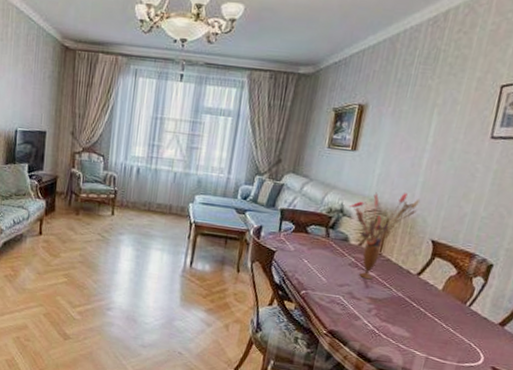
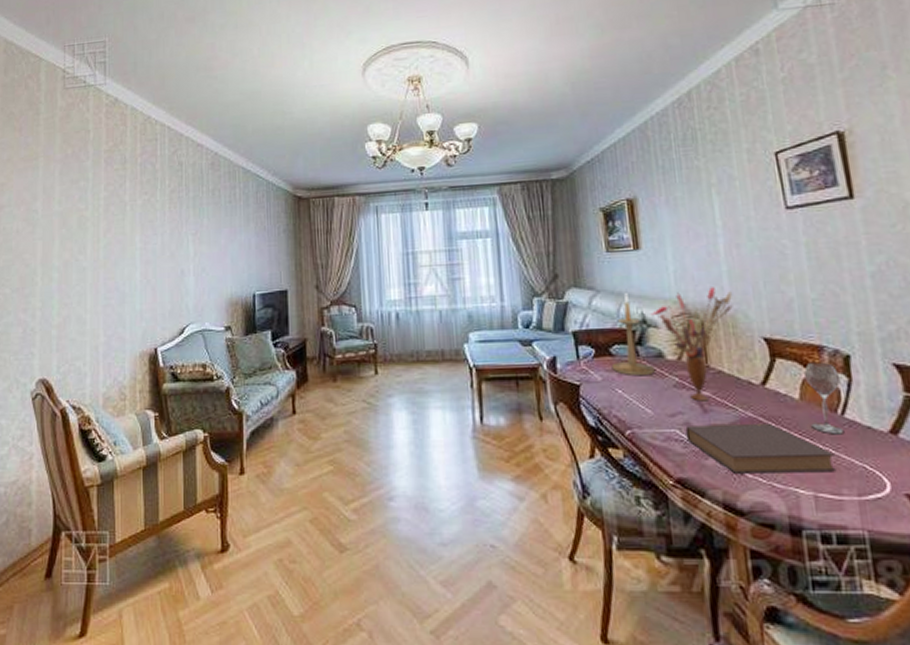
candlestick: none [304,185,339,254] -> present [611,293,656,377]
book: none [346,295,452,345] -> present [685,424,837,474]
wineglass: none [443,264,480,320] -> present [803,362,845,435]

